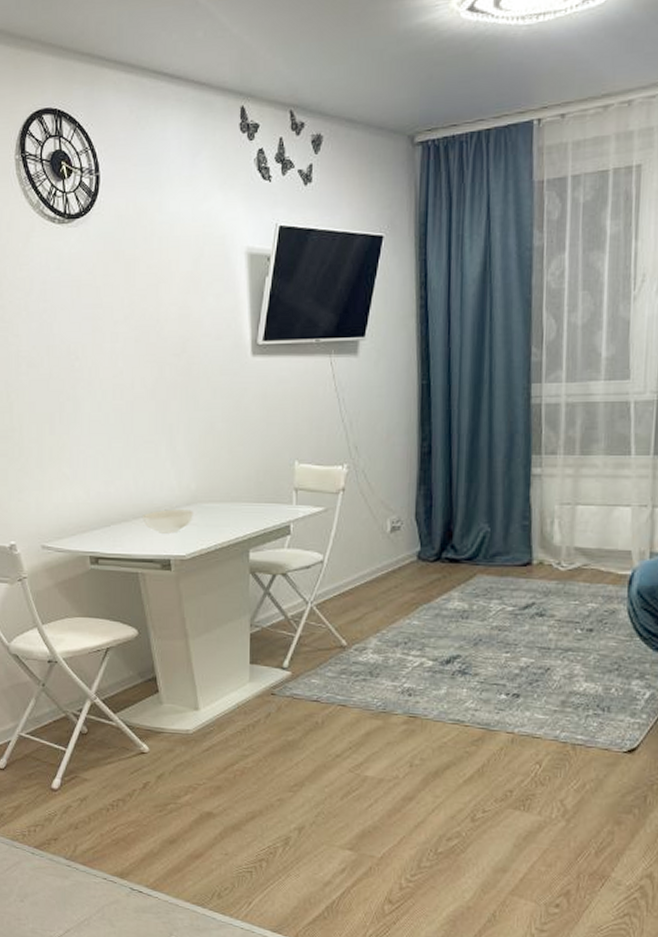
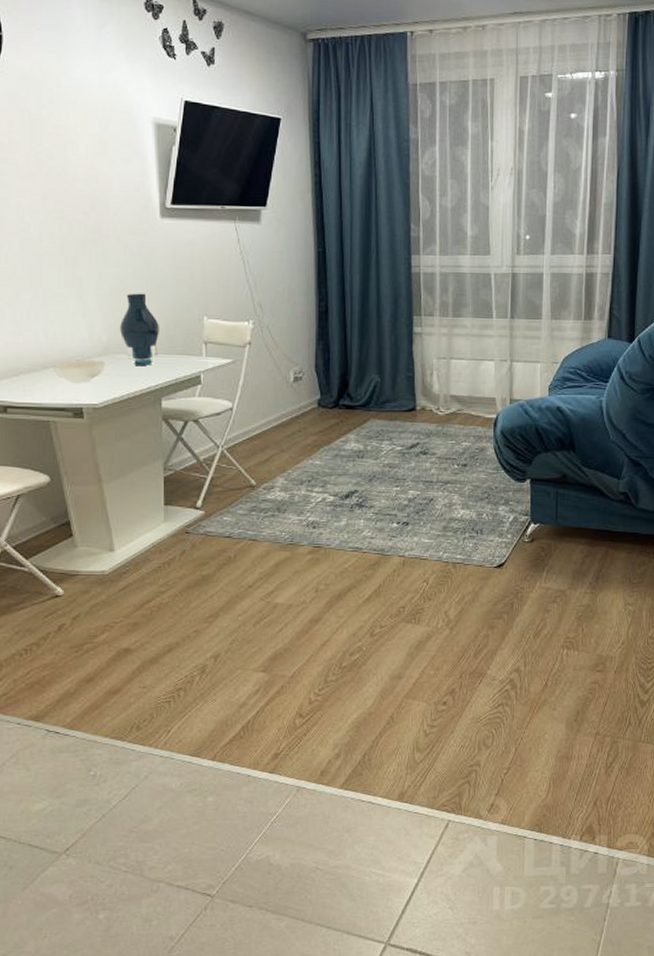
vase: none [208,438,248,515] -> present [119,293,159,365]

